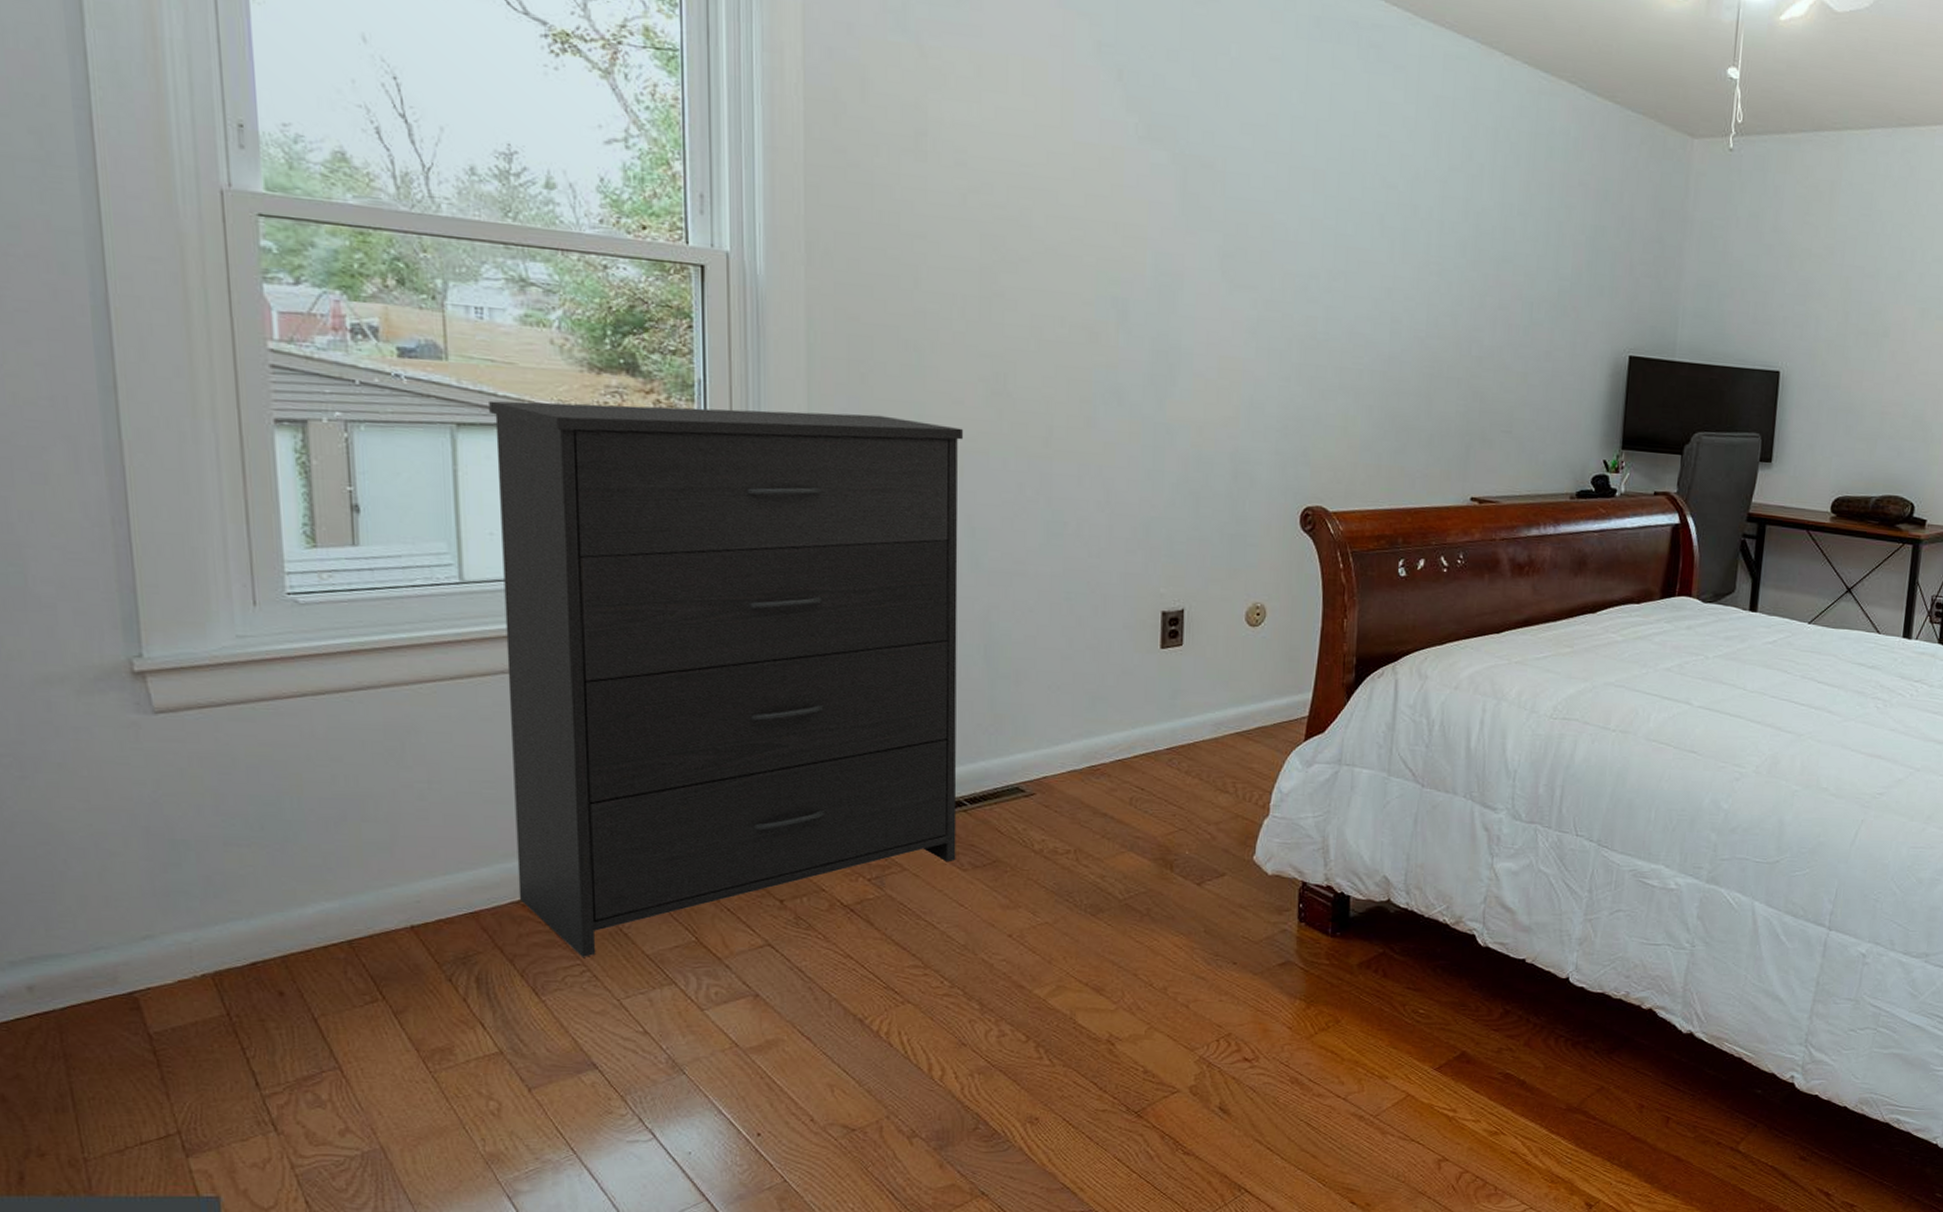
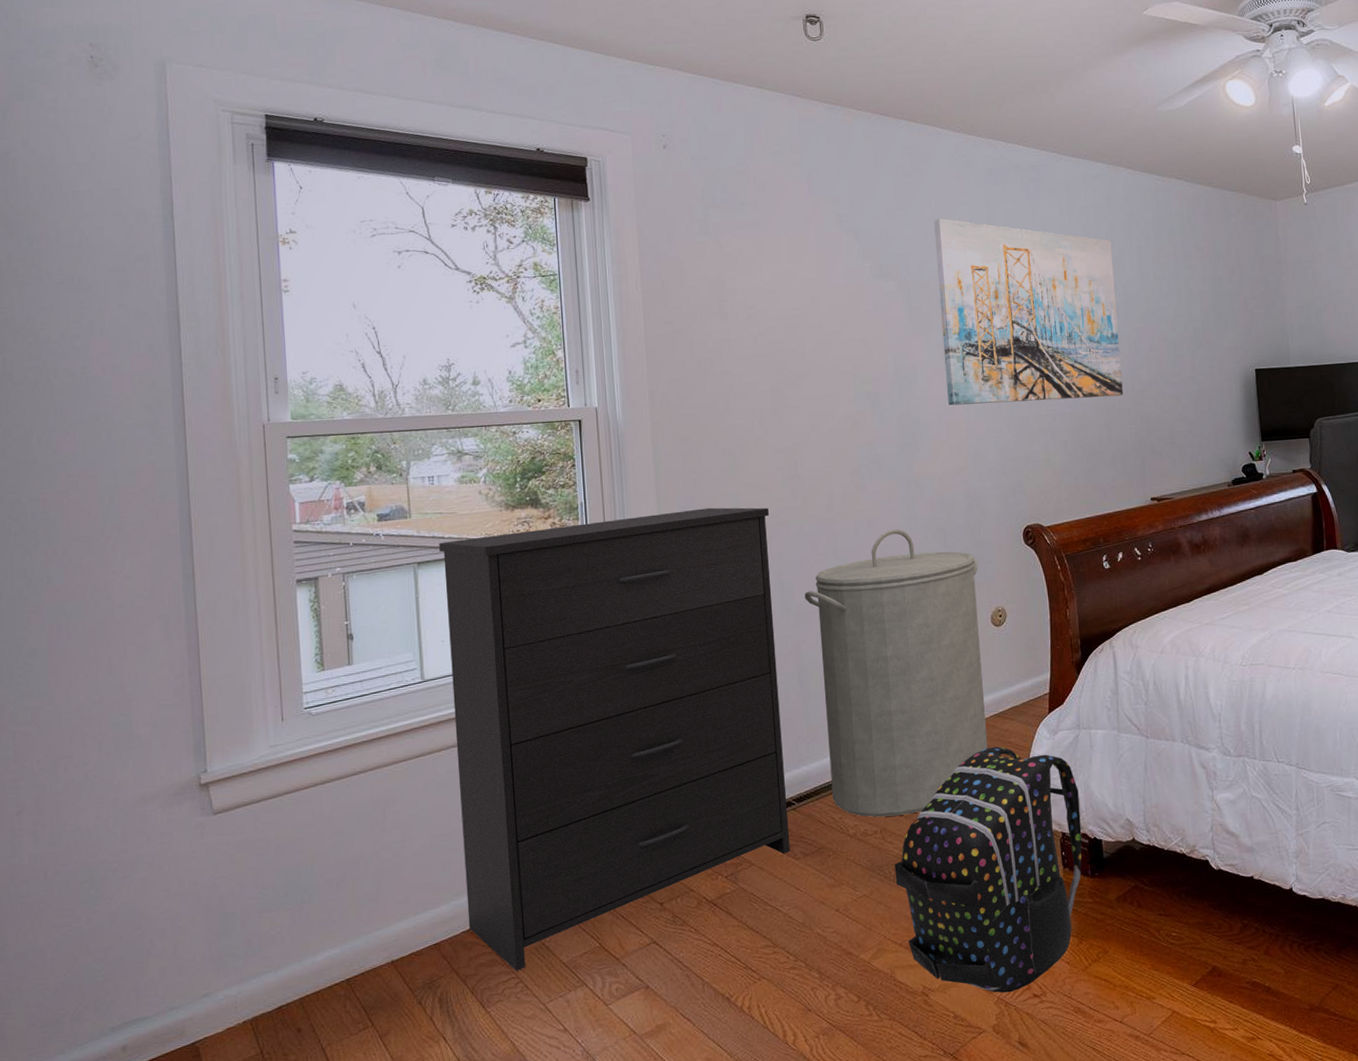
laundry hamper: none [1002,483,1238,836] -> present [804,529,988,817]
backpack: none [1087,770,1330,1053] -> present [894,746,1082,993]
wall art: none [1222,73,1469,361] -> present [934,218,1123,406]

